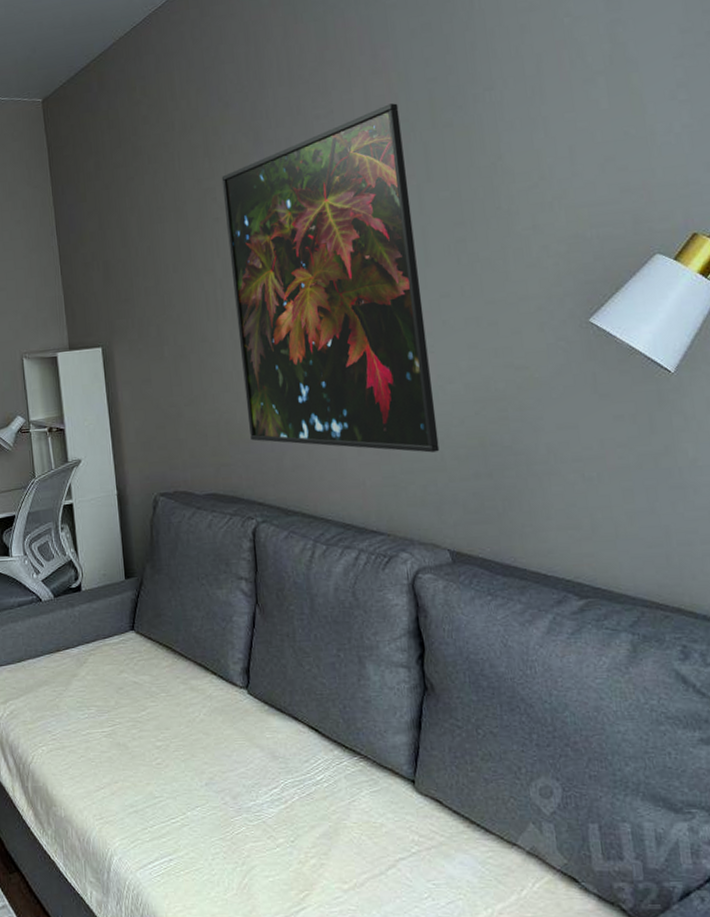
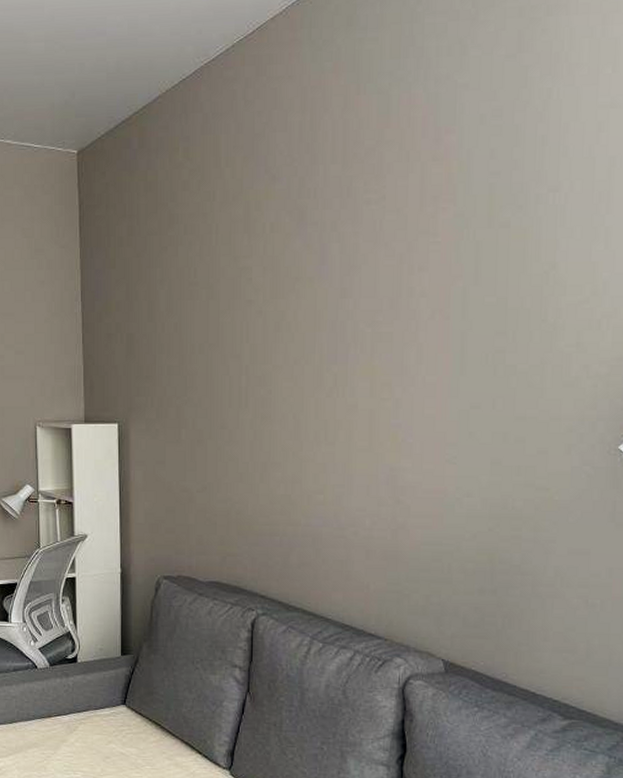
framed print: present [221,103,440,453] -> none [259,195,455,564]

